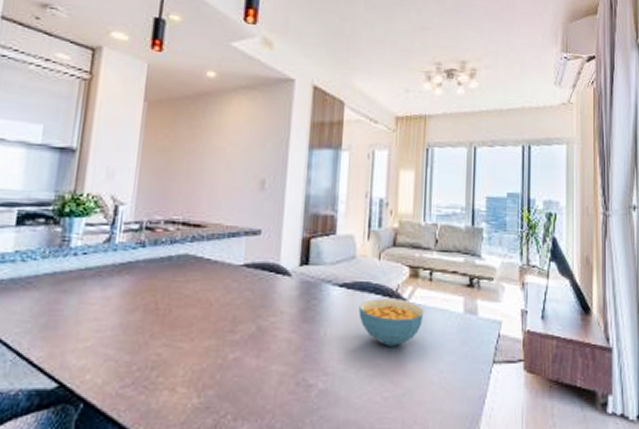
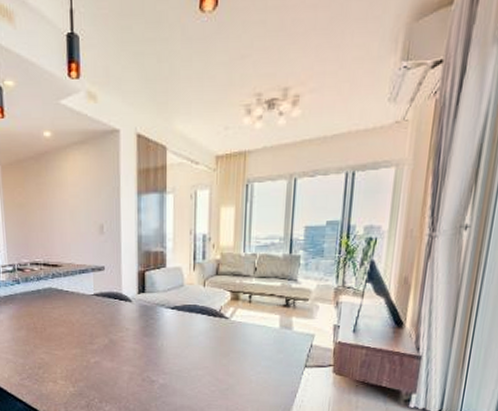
cereal bowl: present [359,298,424,346] -> none [188,317,244,354]

